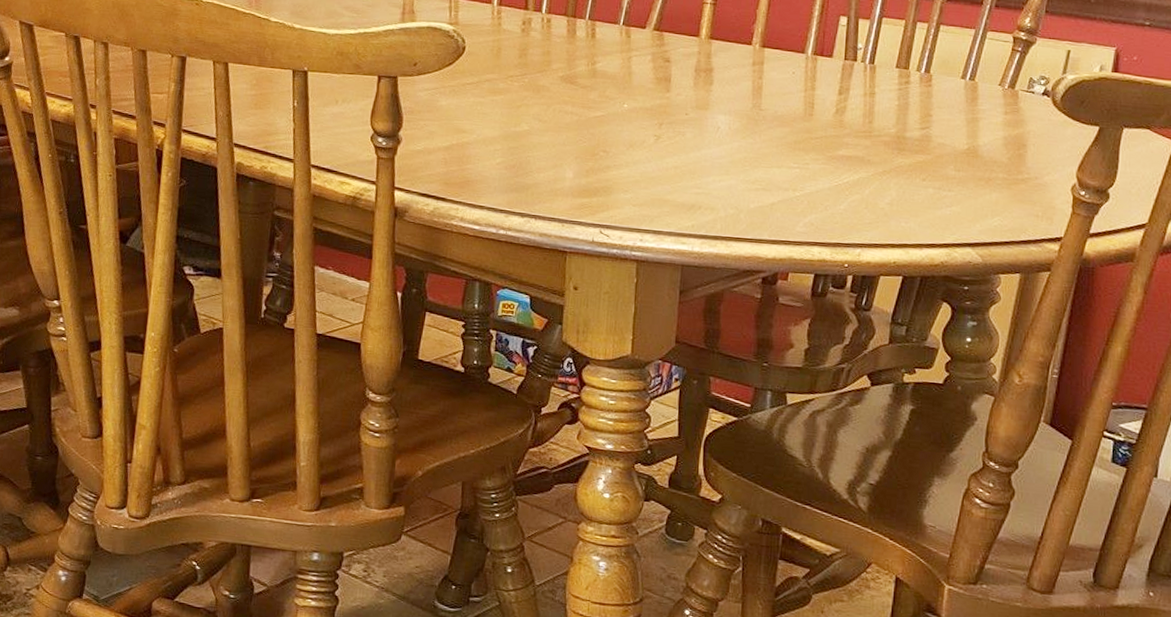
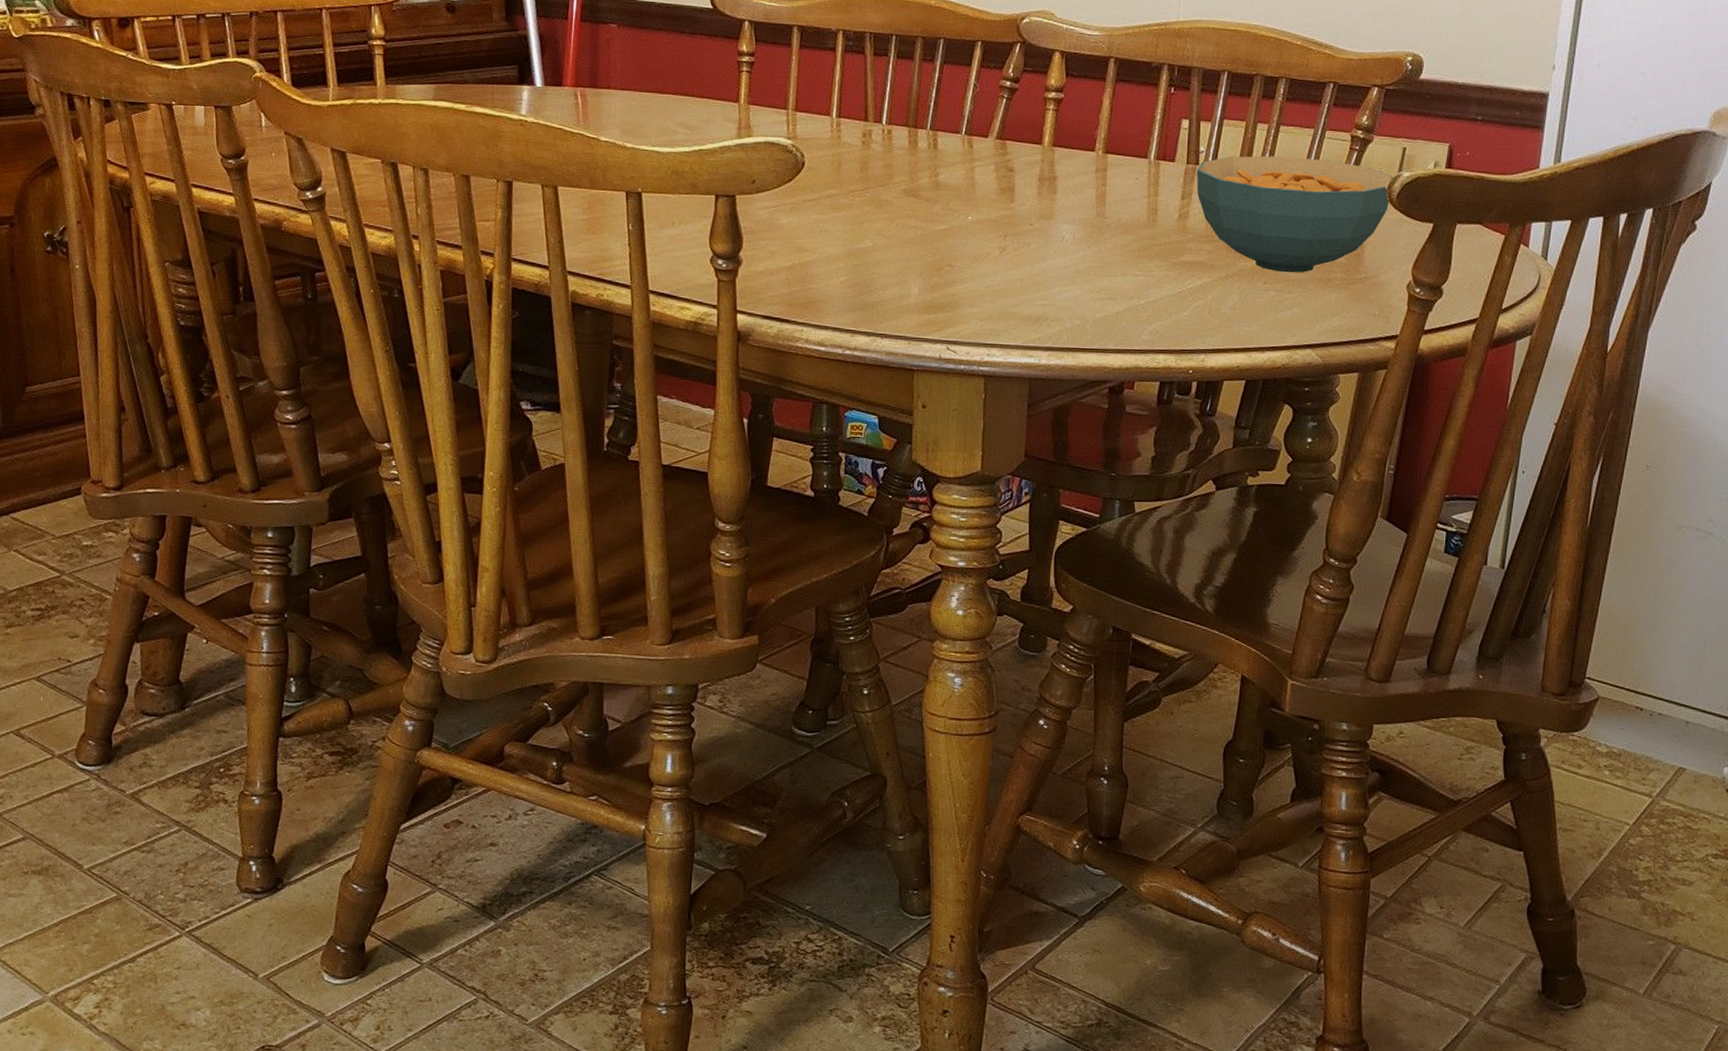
cereal bowl: none [854,54,1058,171] -> present [1196,155,1394,273]

